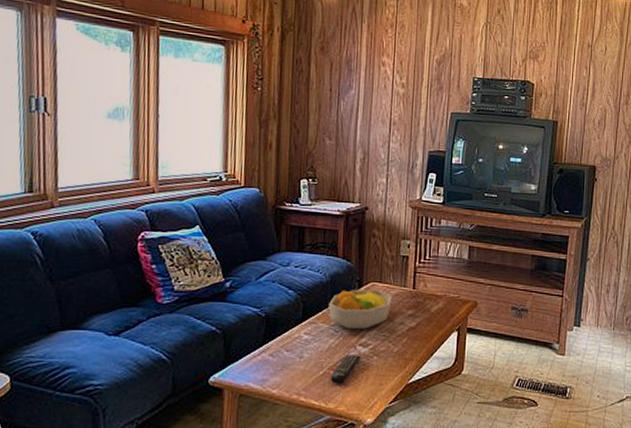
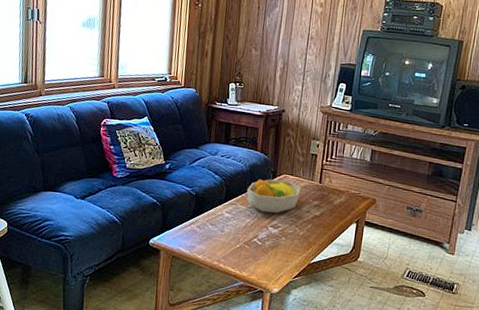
remote control: present [330,353,362,384] -> none [245,232,272,257]

